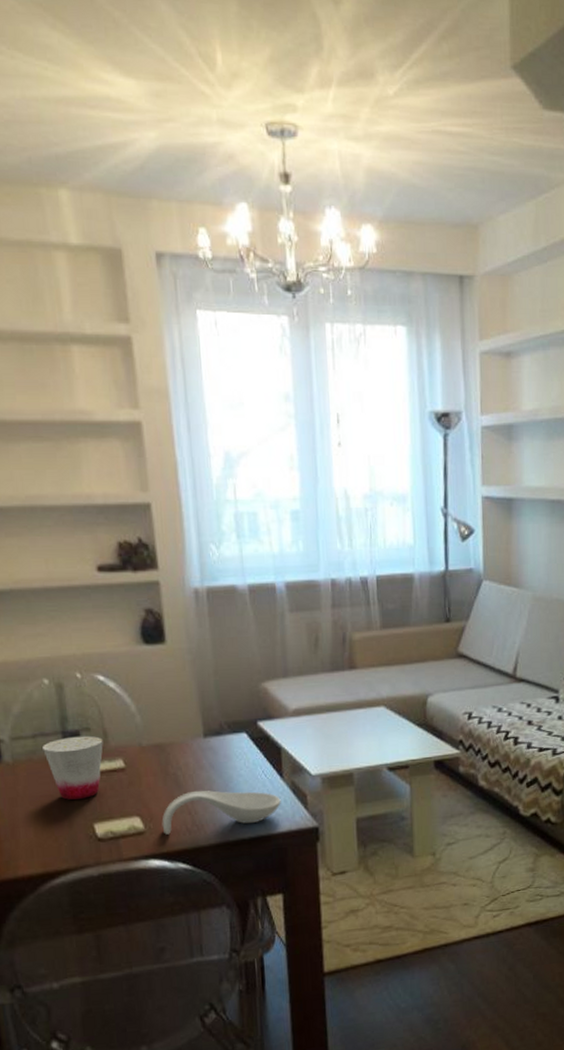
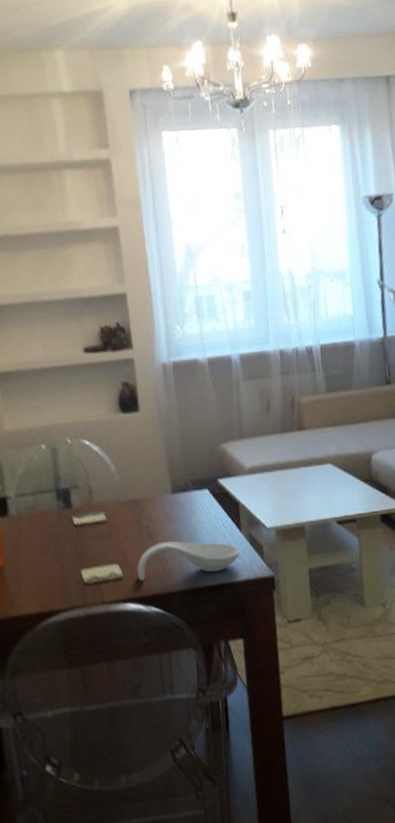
cup: present [43,735,103,801] -> none [40,492,89,549]

